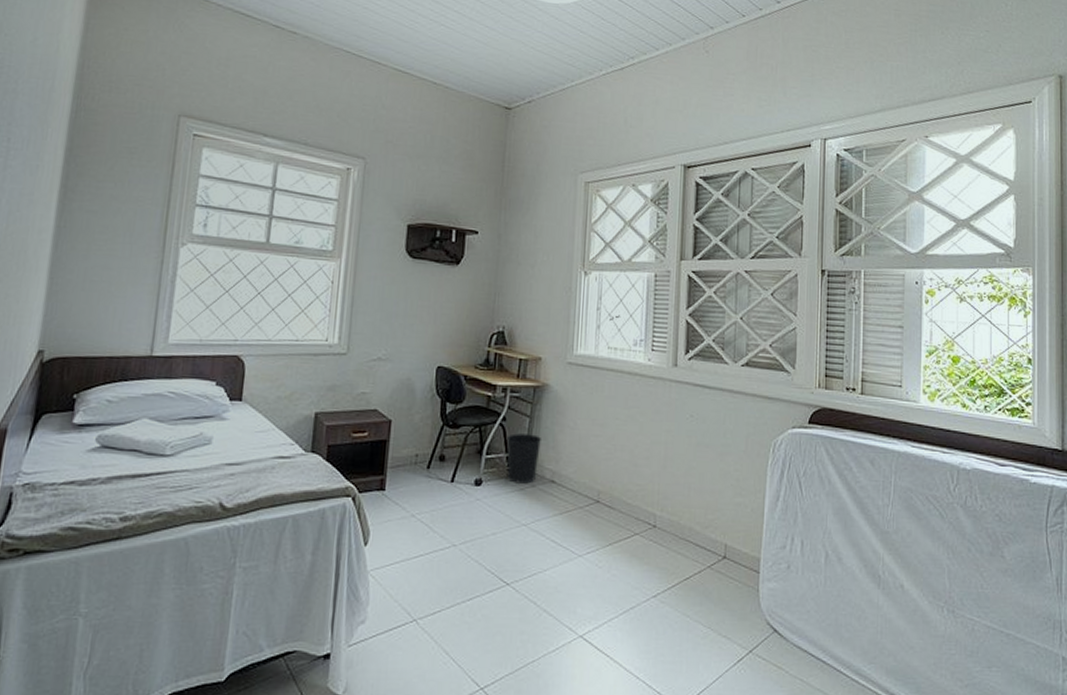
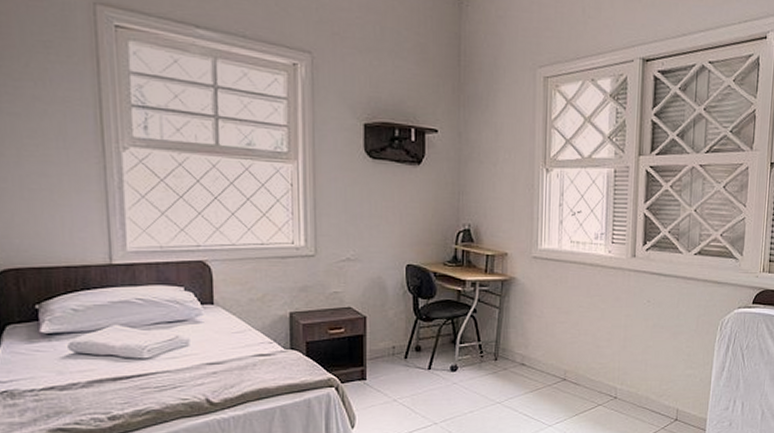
wastebasket: present [506,433,541,484] -> none [478,324,510,368]

